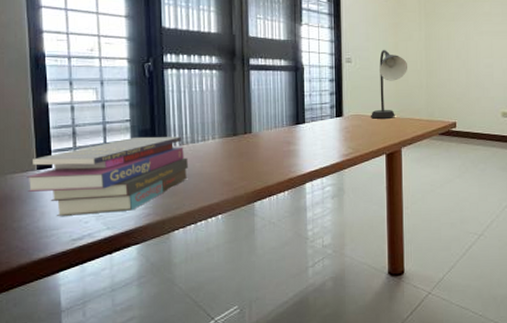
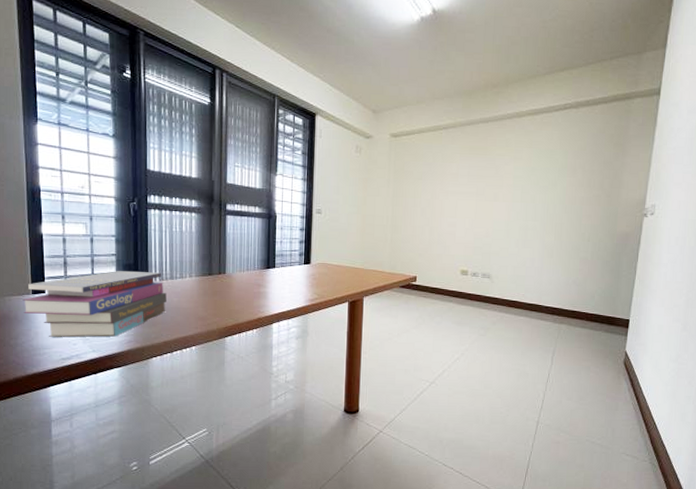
desk lamp: present [371,49,407,119] -> none [337,202,374,269]

